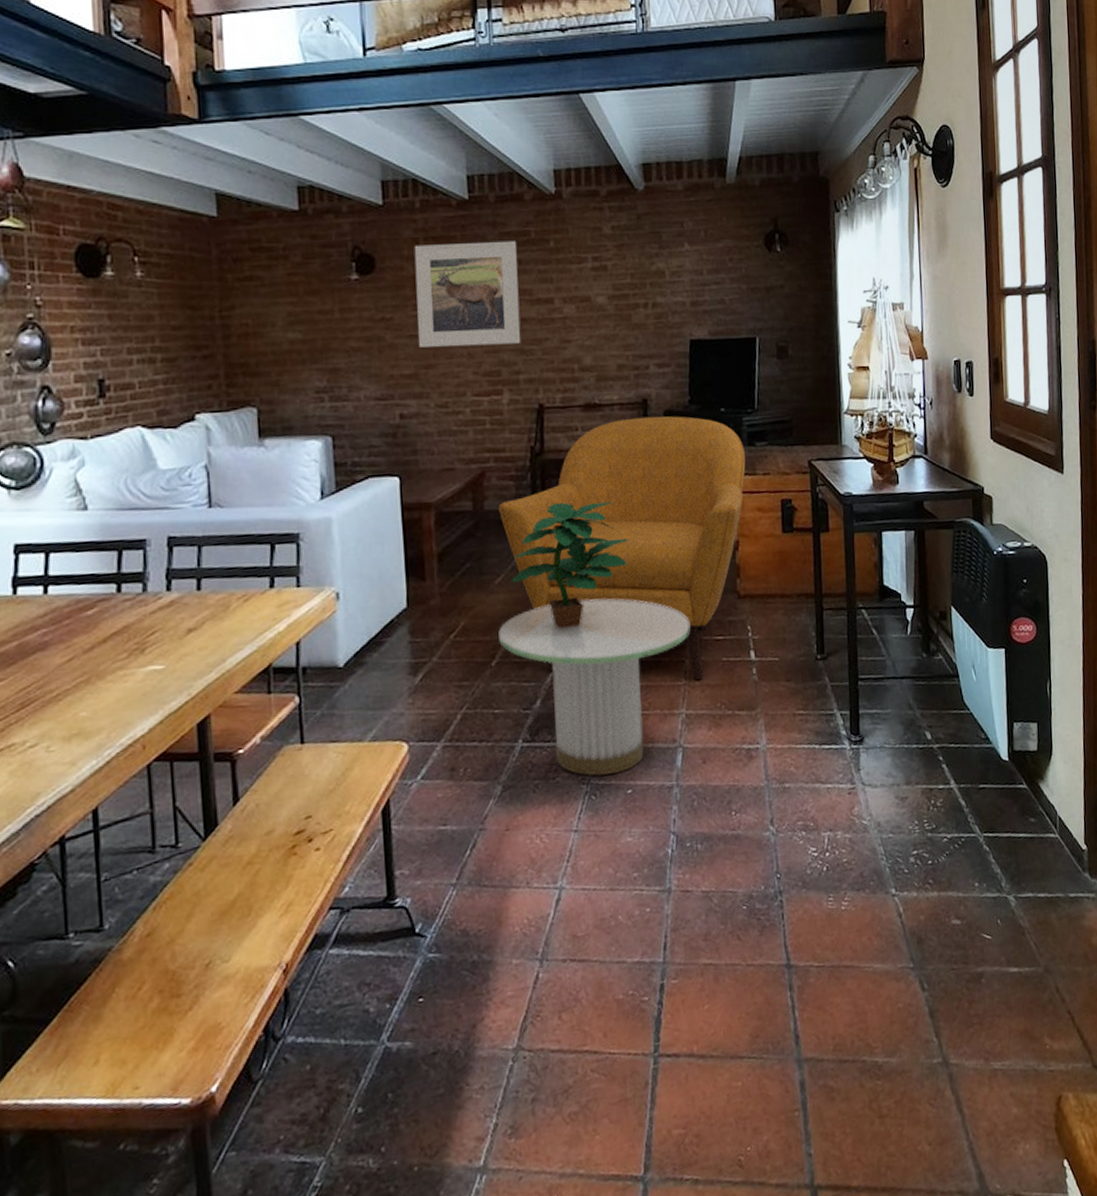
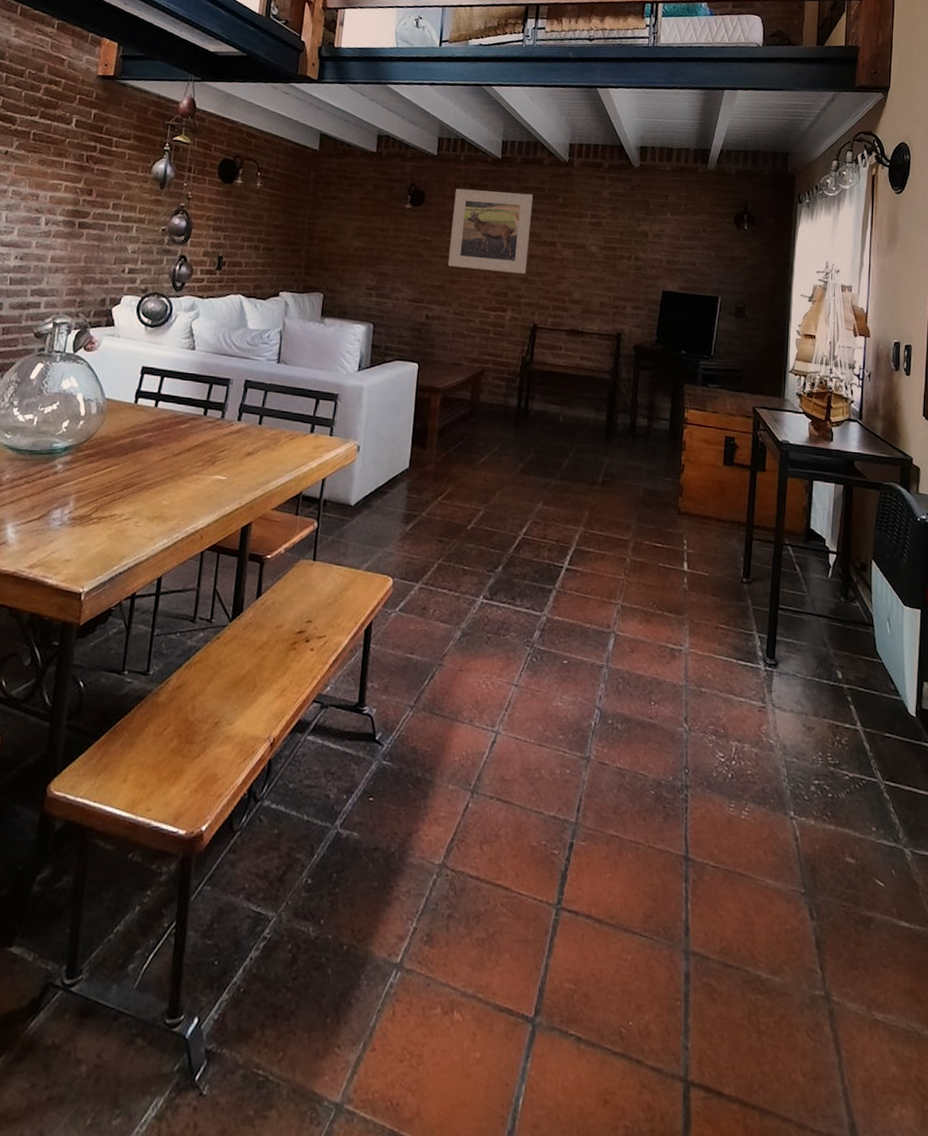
side table: present [498,598,691,776] -> none [476,488,635,643]
armchair: present [499,416,746,679] -> none [490,347,698,577]
potted plant: present [510,501,629,630] -> none [492,405,592,512]

